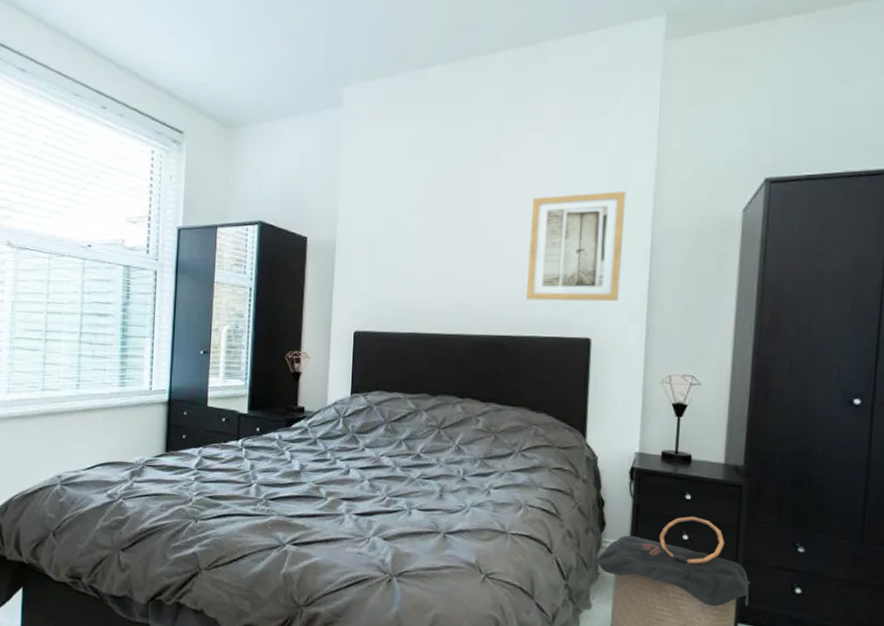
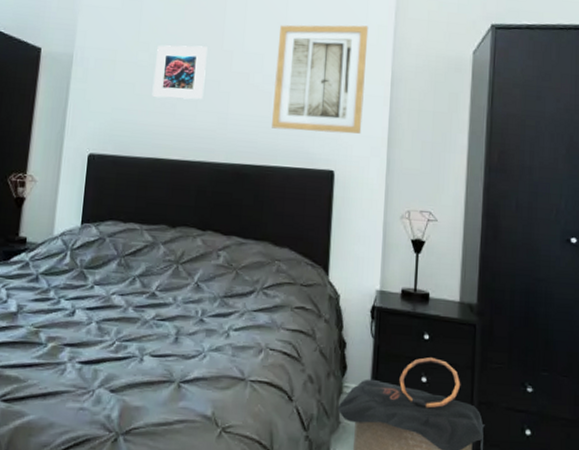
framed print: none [409,224,461,277] -> present [152,45,208,101]

